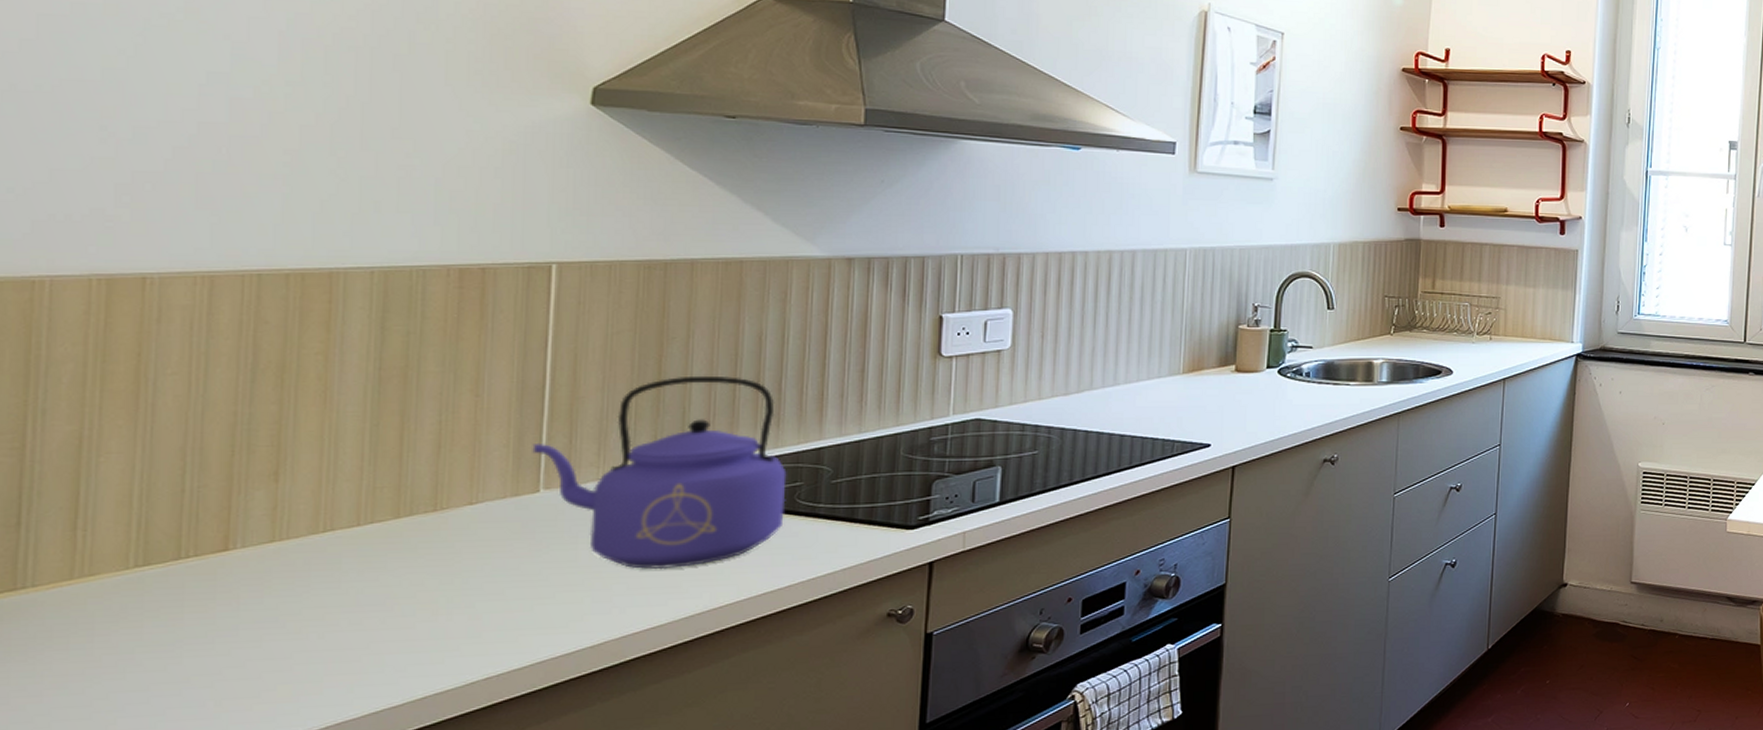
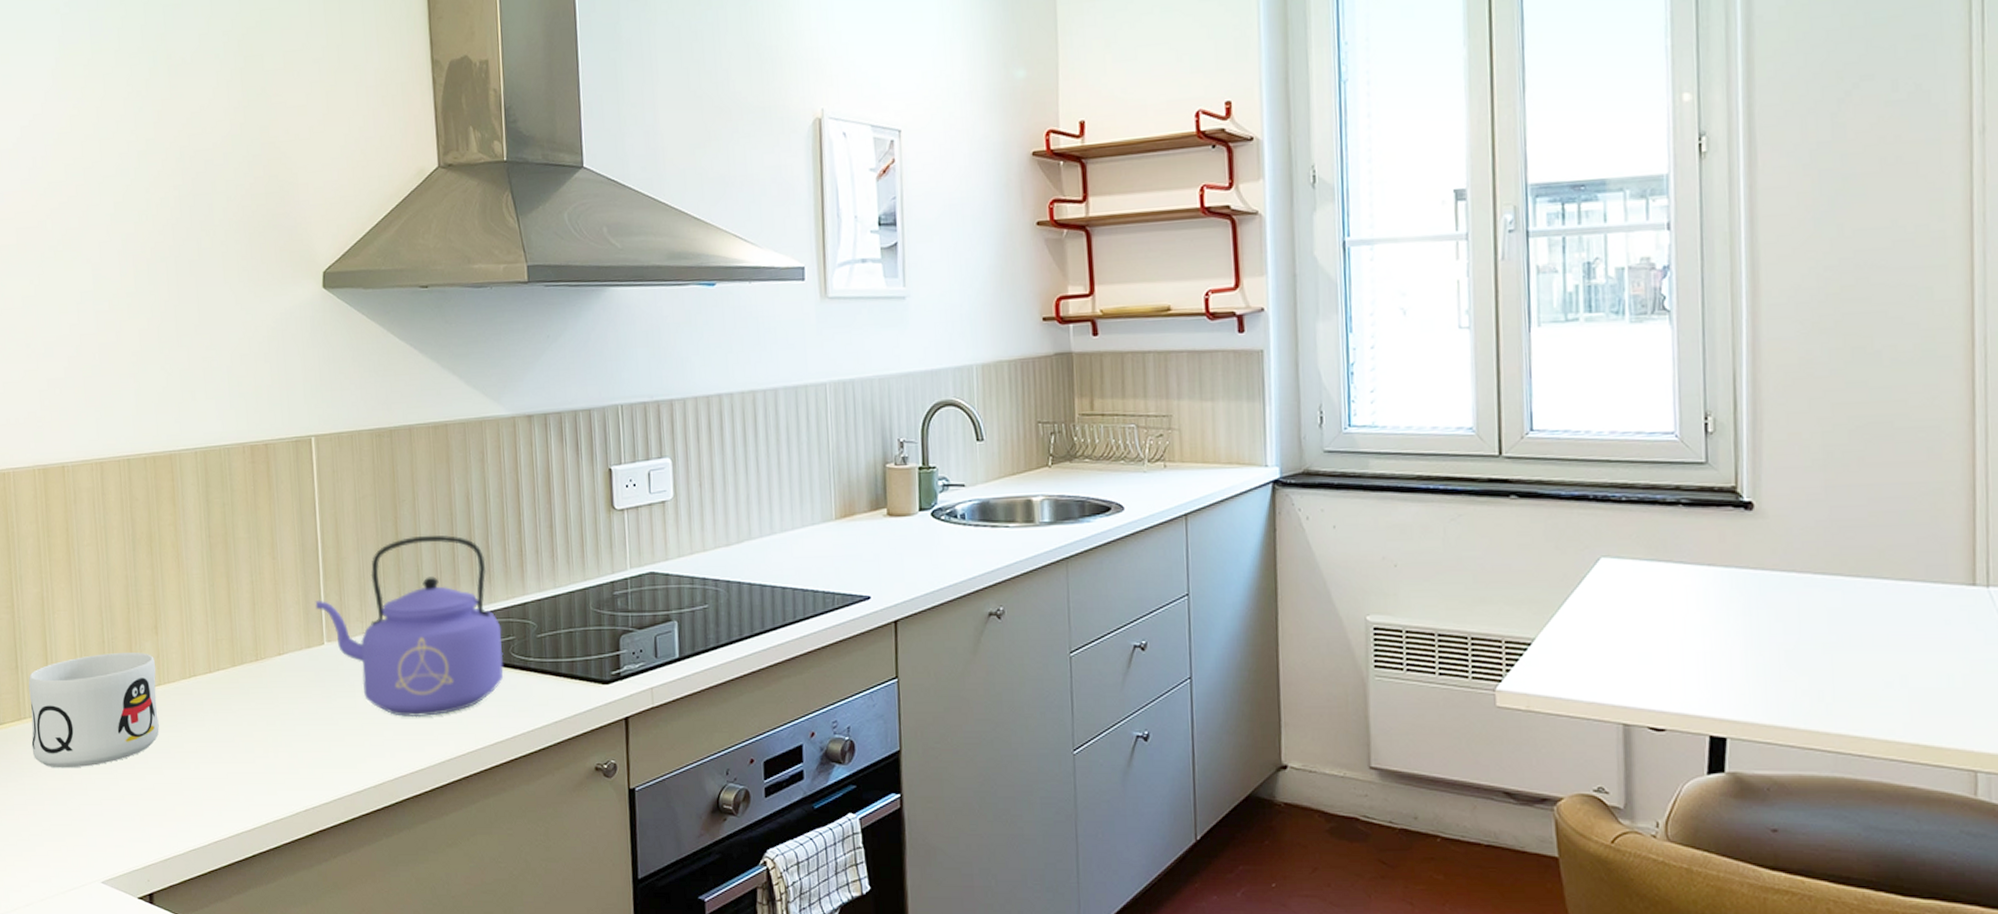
mug: none [30,503,268,649] -> present [28,653,159,768]

